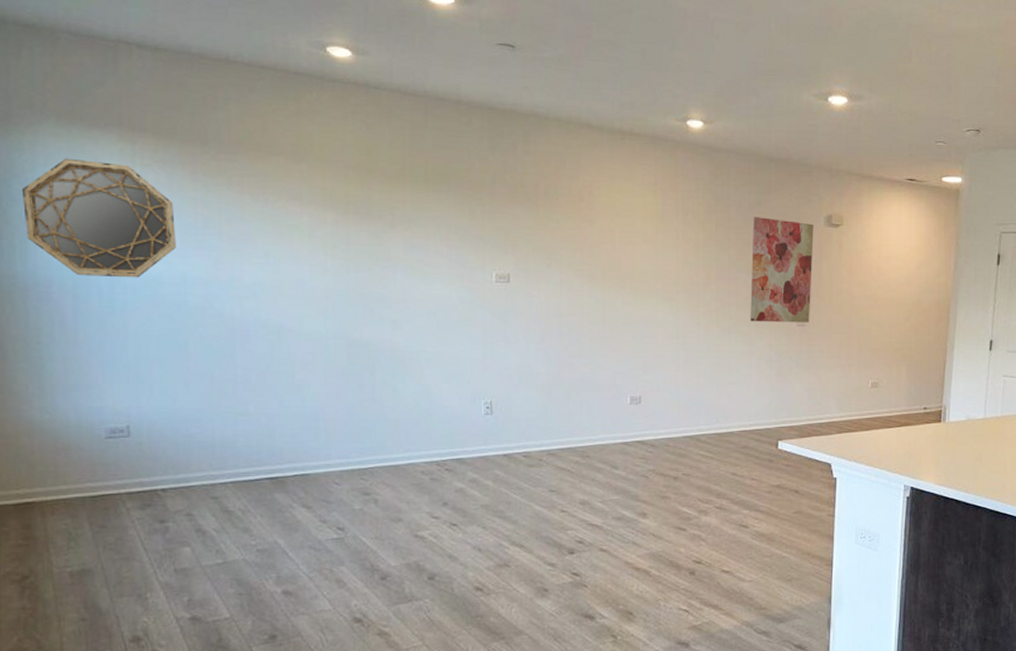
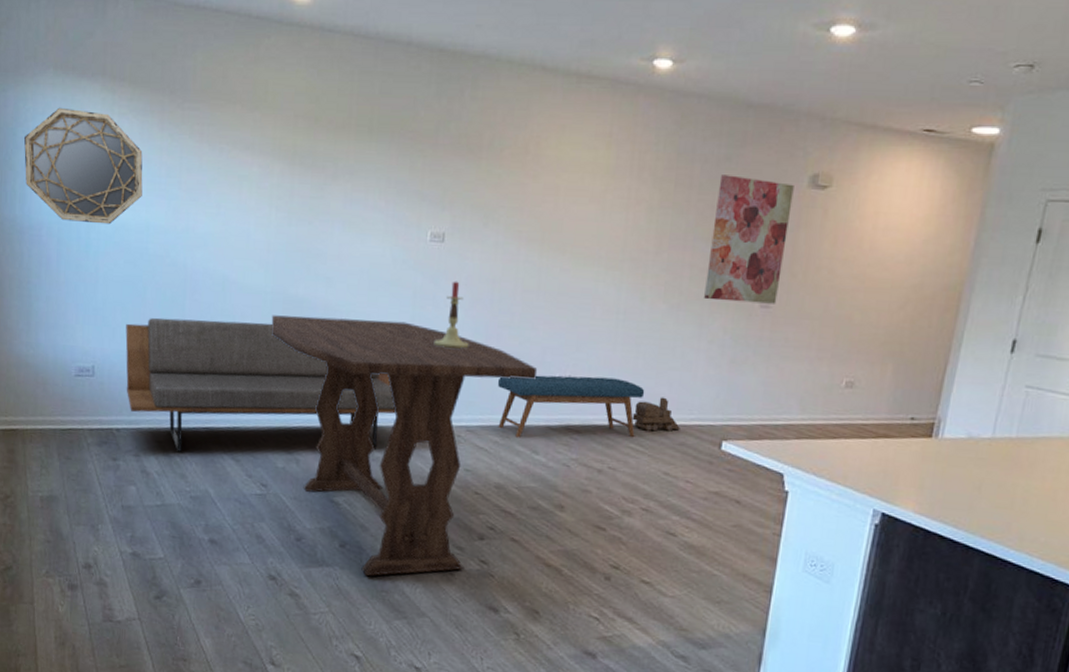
sofa: none [166,368,476,505] -> present [125,317,396,452]
dining table: none [335,358,610,604] -> present [271,315,538,576]
candlestick: none [508,317,543,379] -> present [433,281,469,349]
bench: none [573,395,708,456] -> present [497,375,645,438]
toy train: none [699,408,742,439] -> present [632,397,680,432]

